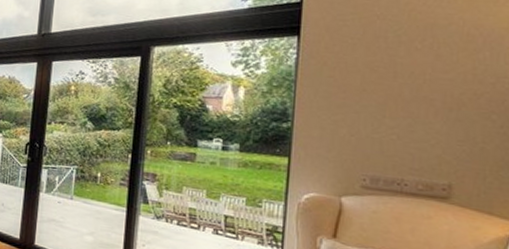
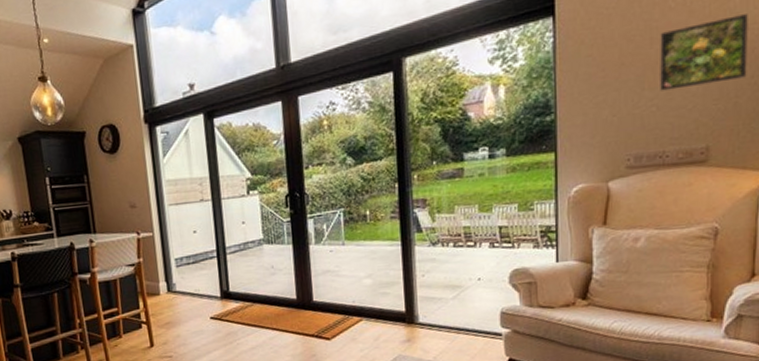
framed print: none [402,67,498,126] -> present [660,14,748,91]

